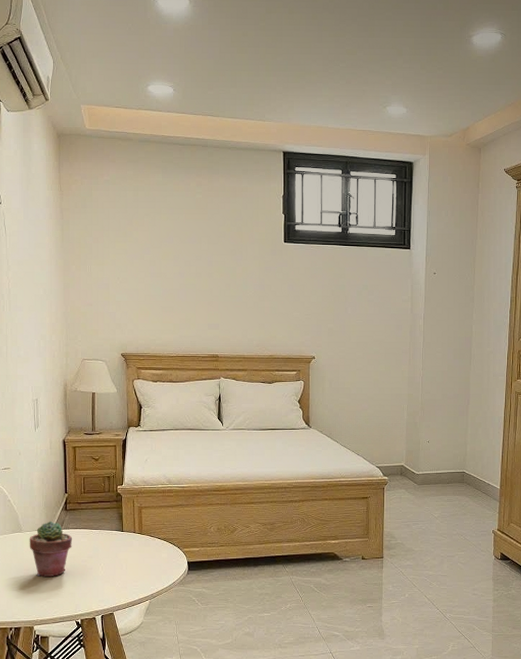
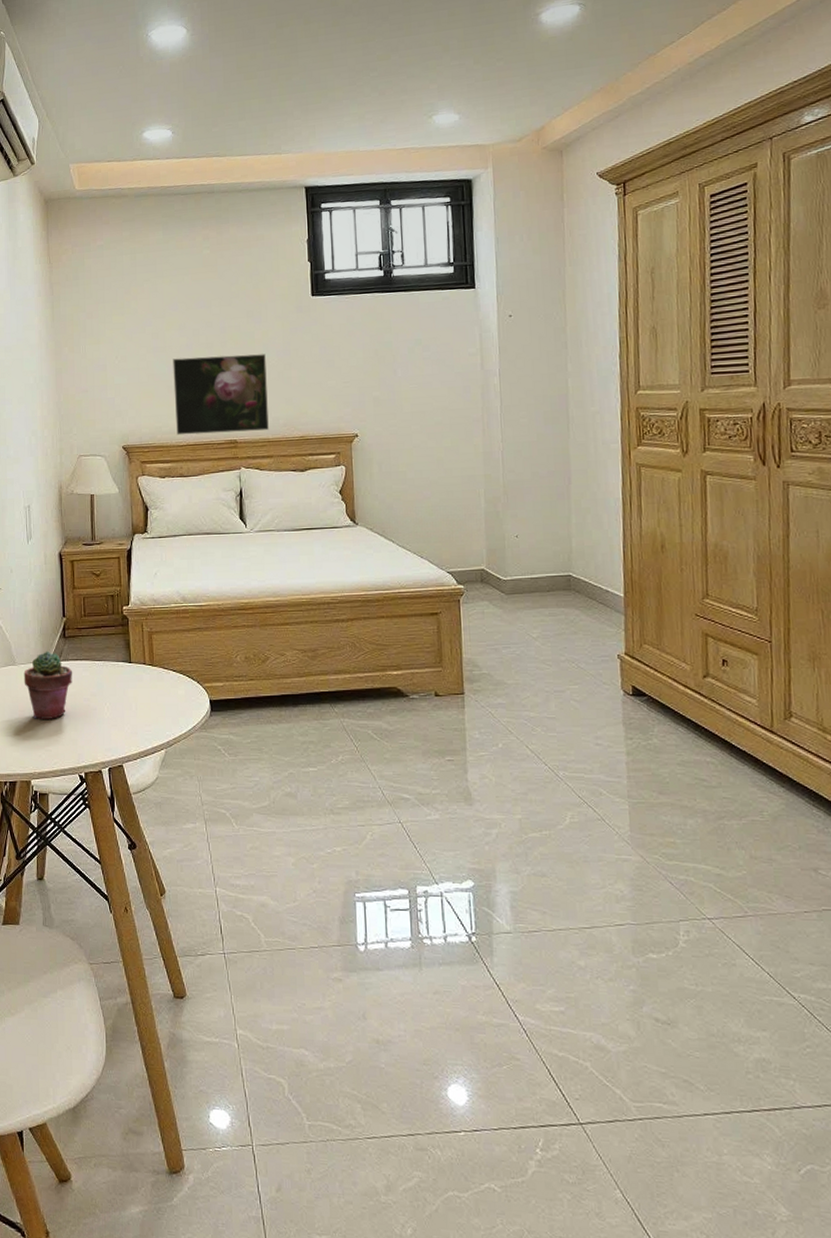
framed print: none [167,284,245,349] -> present [173,354,269,436]

